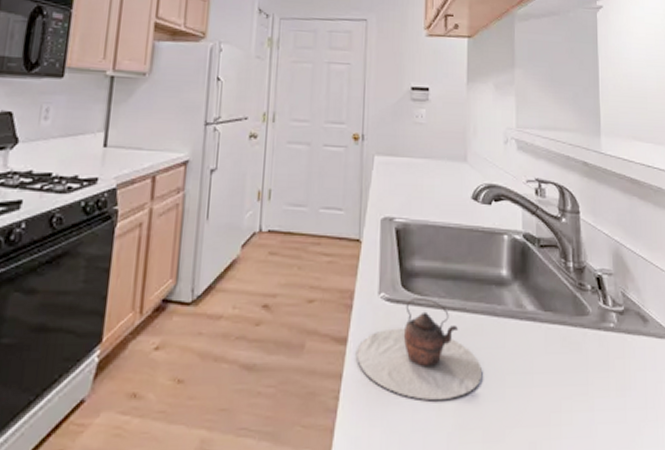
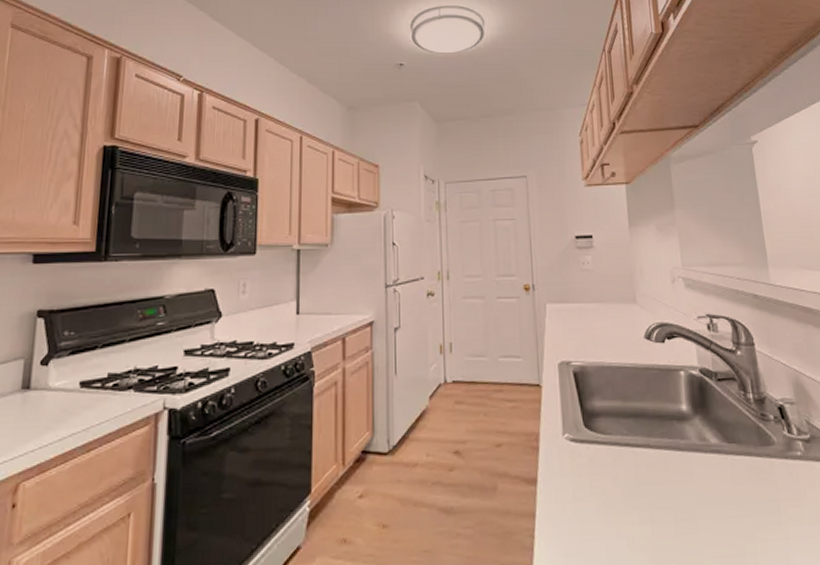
teapot: present [357,298,483,400] -> none [547,436,673,535]

